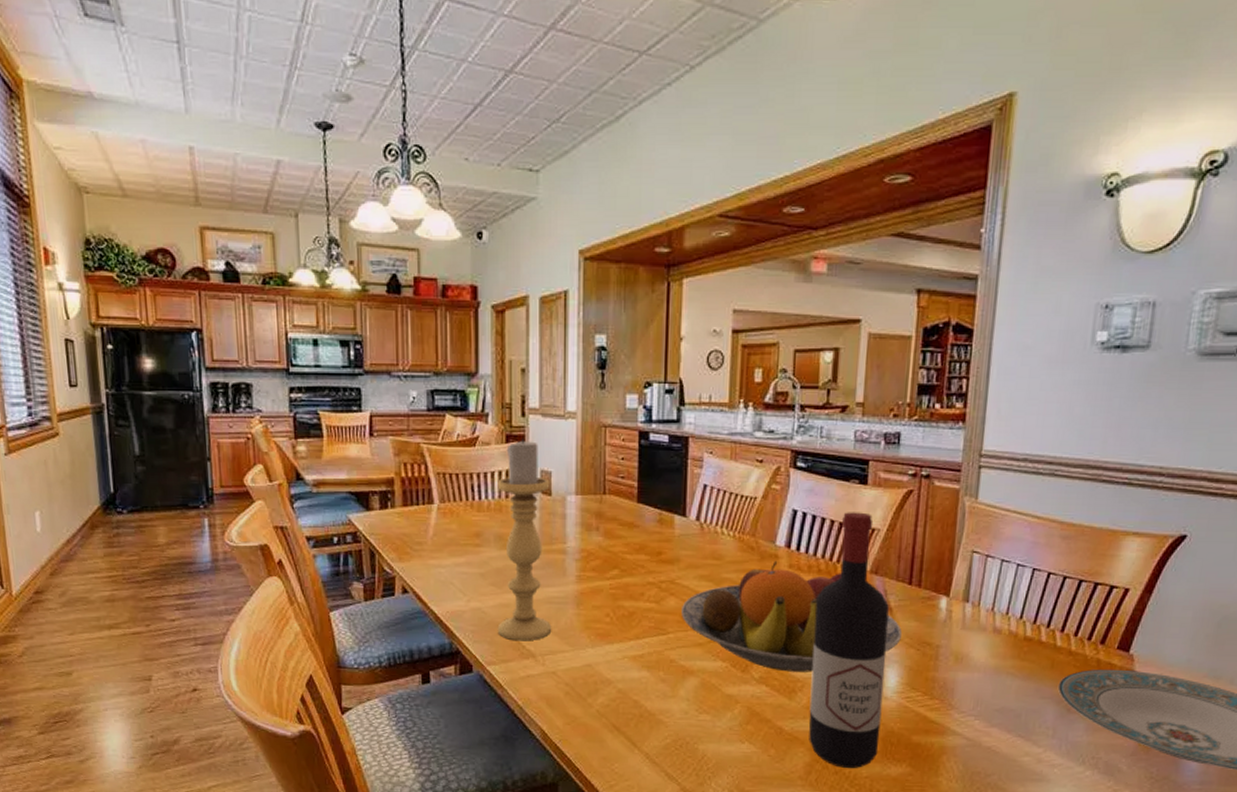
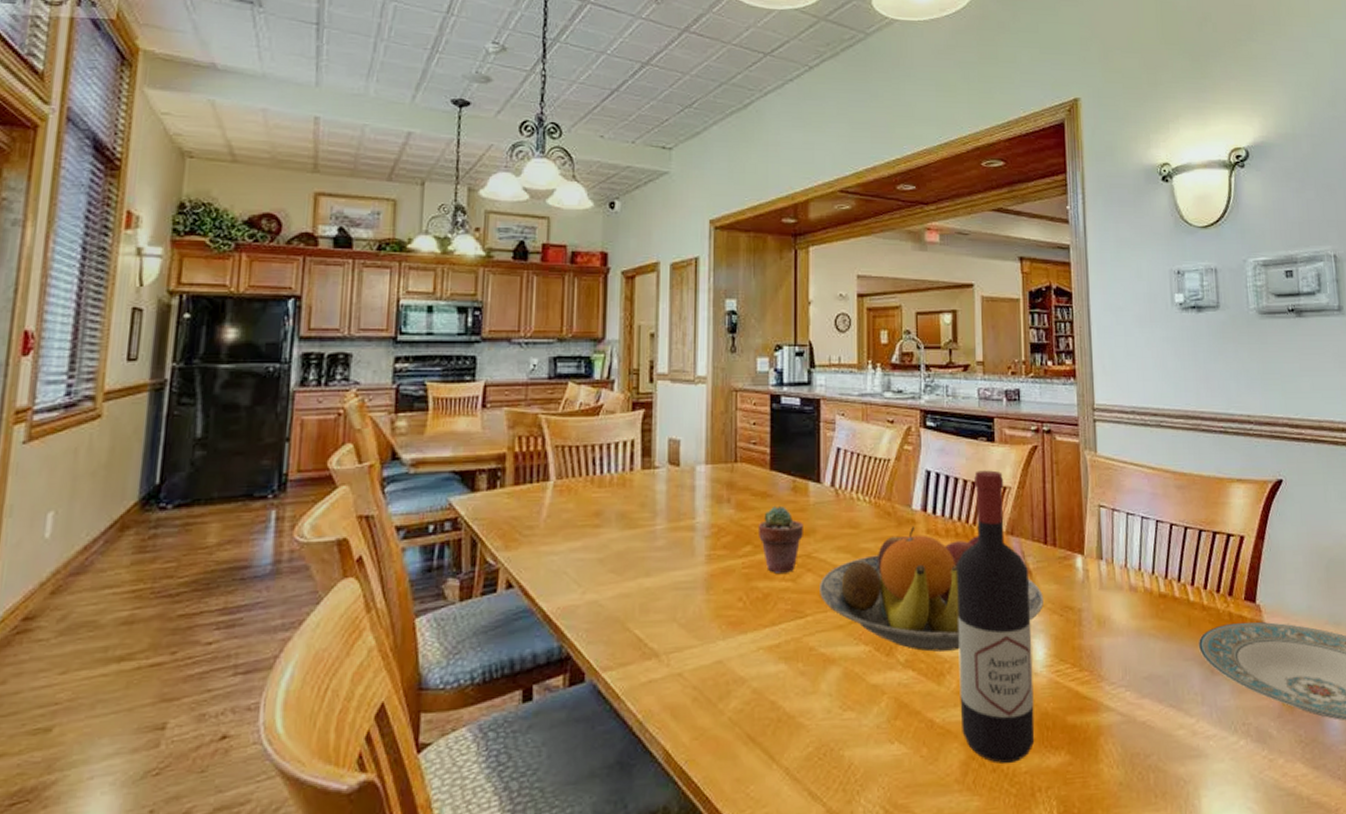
candle holder: present [497,438,552,641] -> none [615,405,678,639]
potted succulent: none [624,535,668,595] -> present [757,505,803,573]

